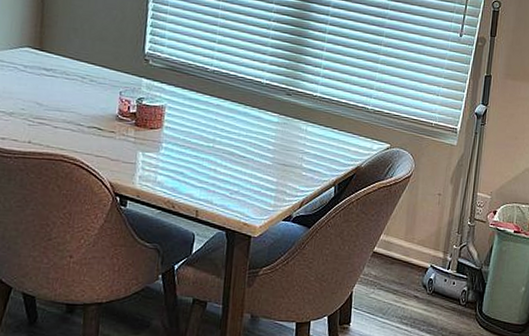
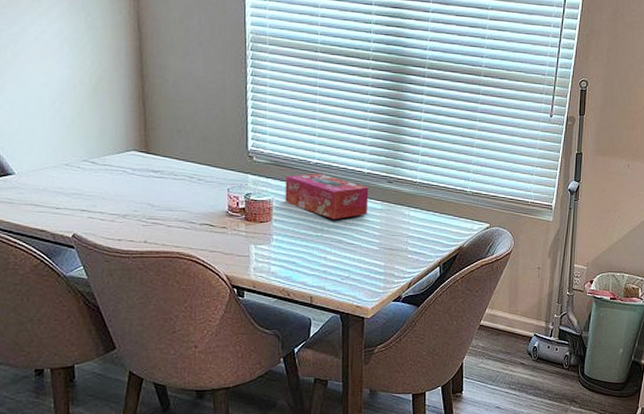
tissue box: none [178,80,266,131] -> present [285,173,369,220]

